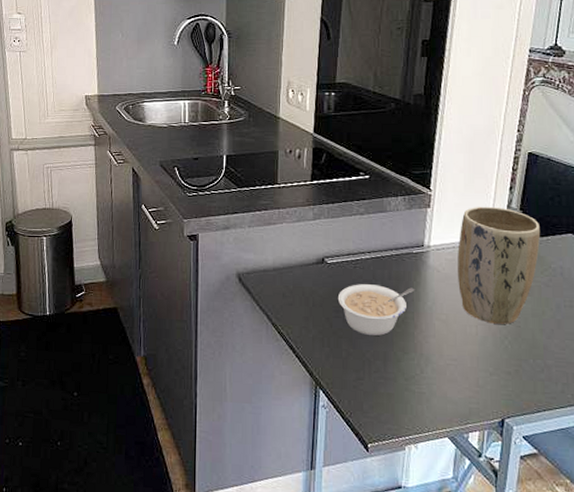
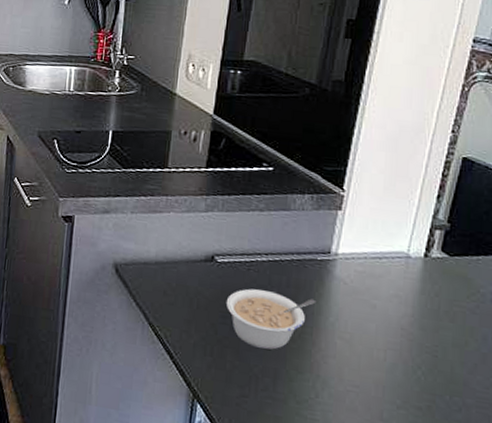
plant pot: present [457,206,541,324] -> none [367,214,471,353]

